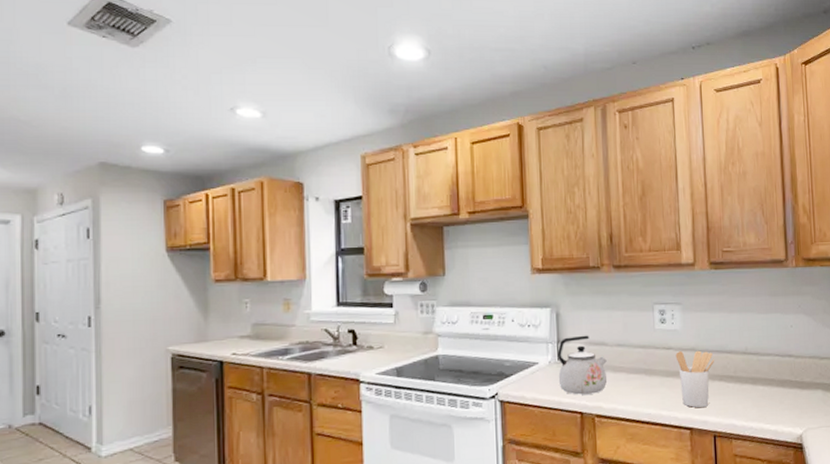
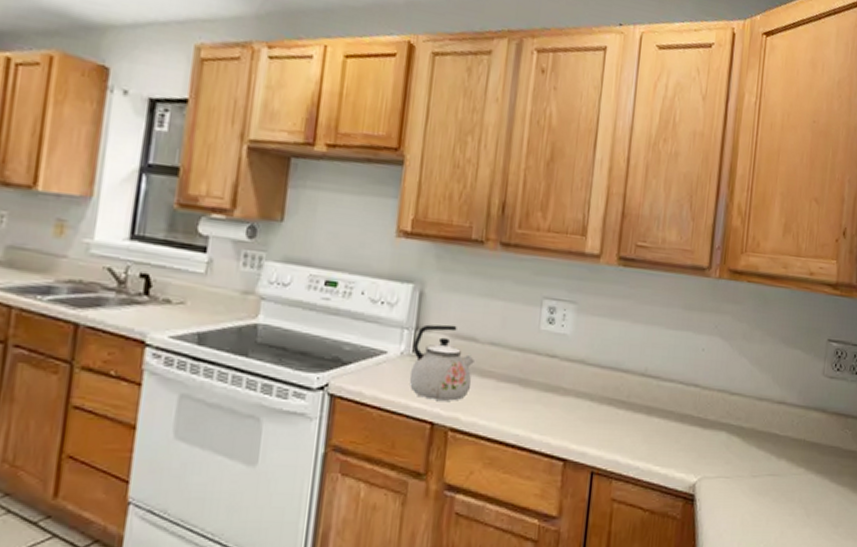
utensil holder: present [675,350,714,408] -> none [559,362,606,435]

